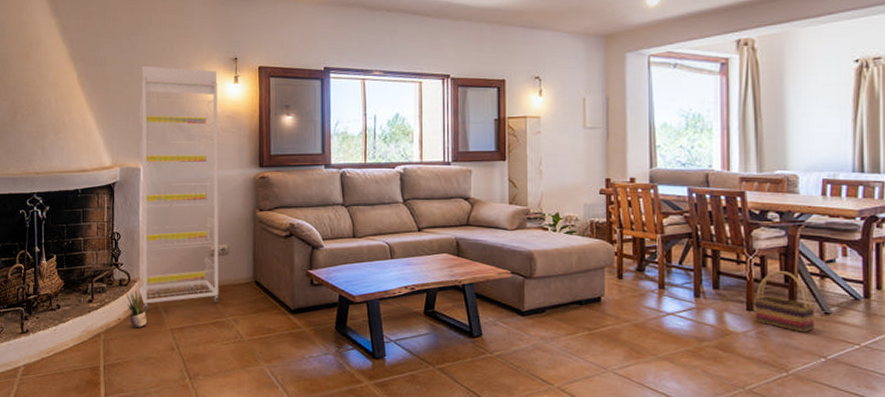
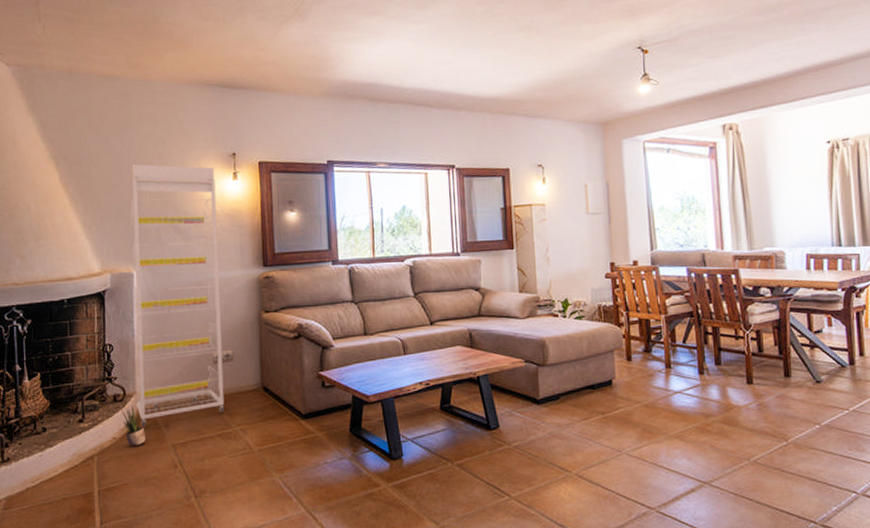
basket: present [754,270,815,333] -> none [753,343,808,402]

